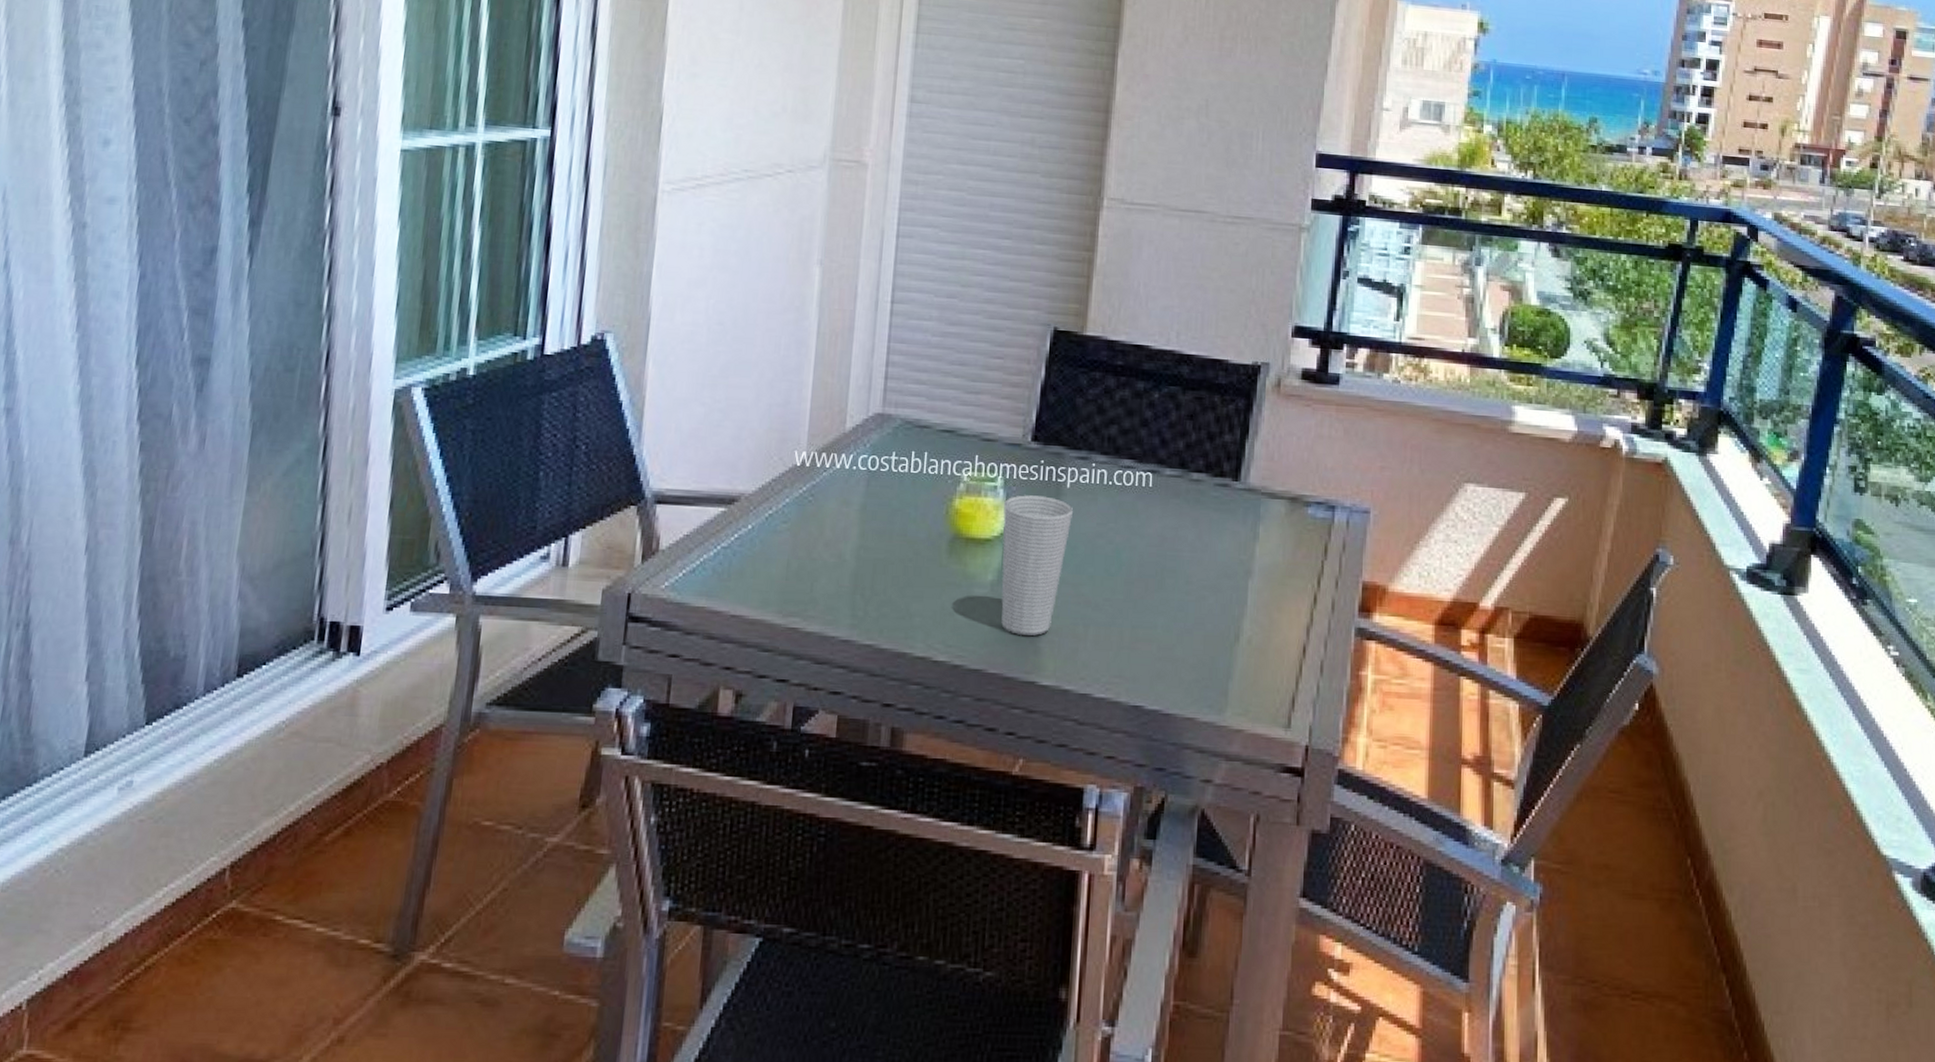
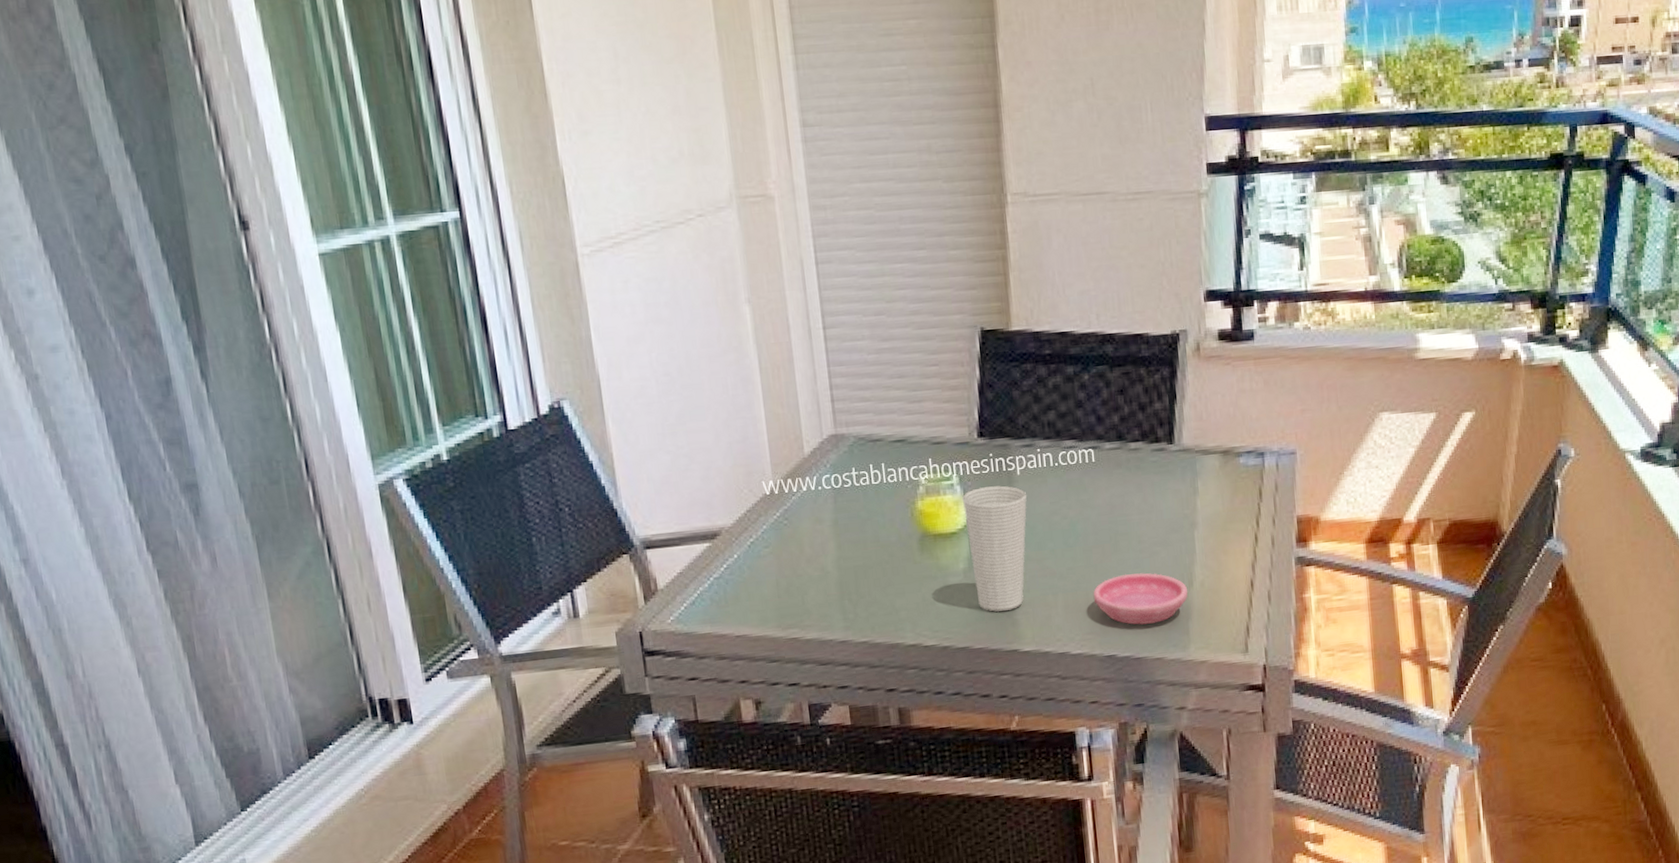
saucer: none [1127,615,1233,677] -> present [1093,573,1188,625]

